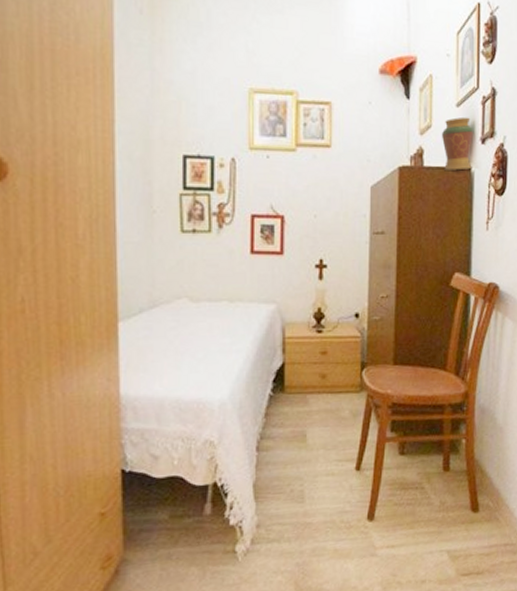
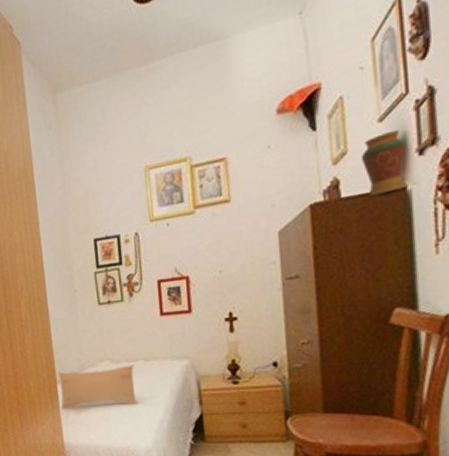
pillow: none [120,305,217,353] -> present [58,365,138,409]

